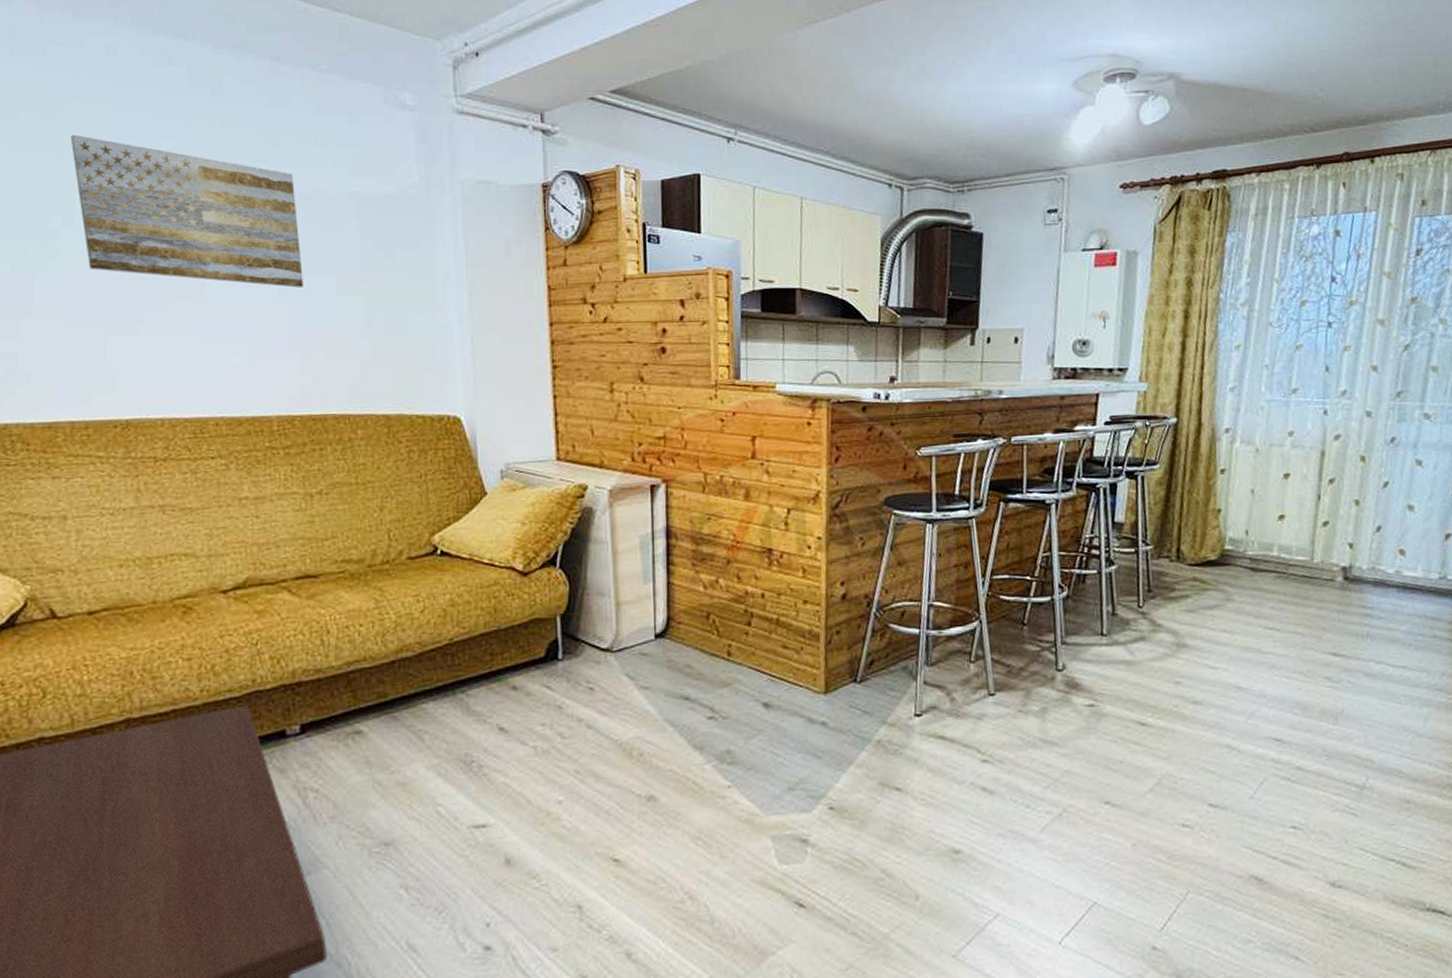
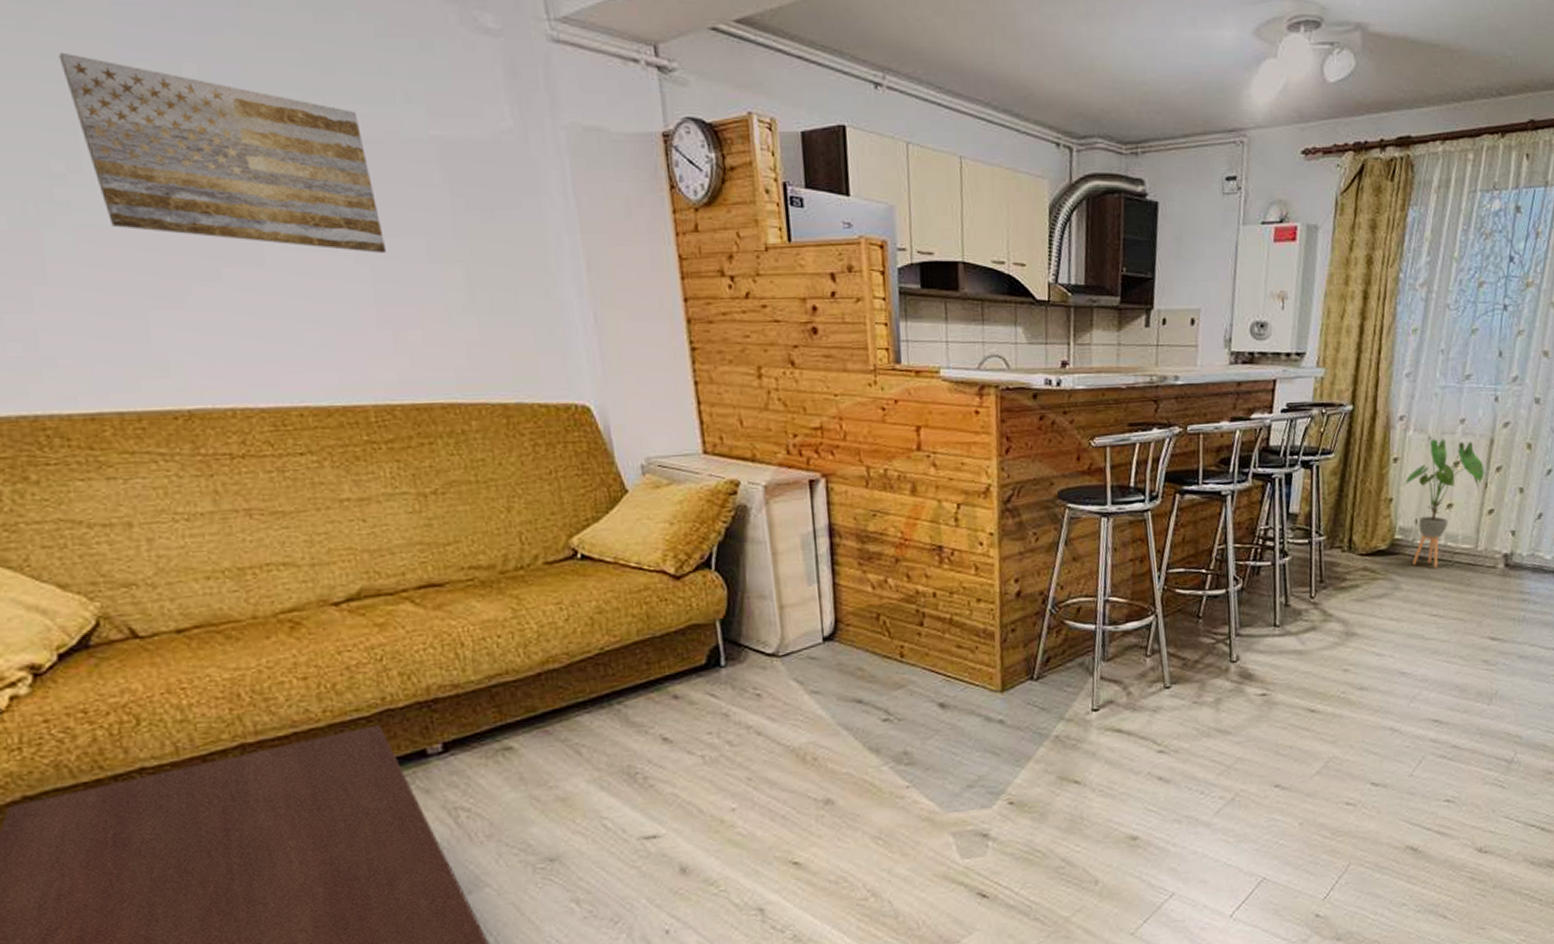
house plant: none [1231,450,1317,580] -> present [1403,438,1484,568]

